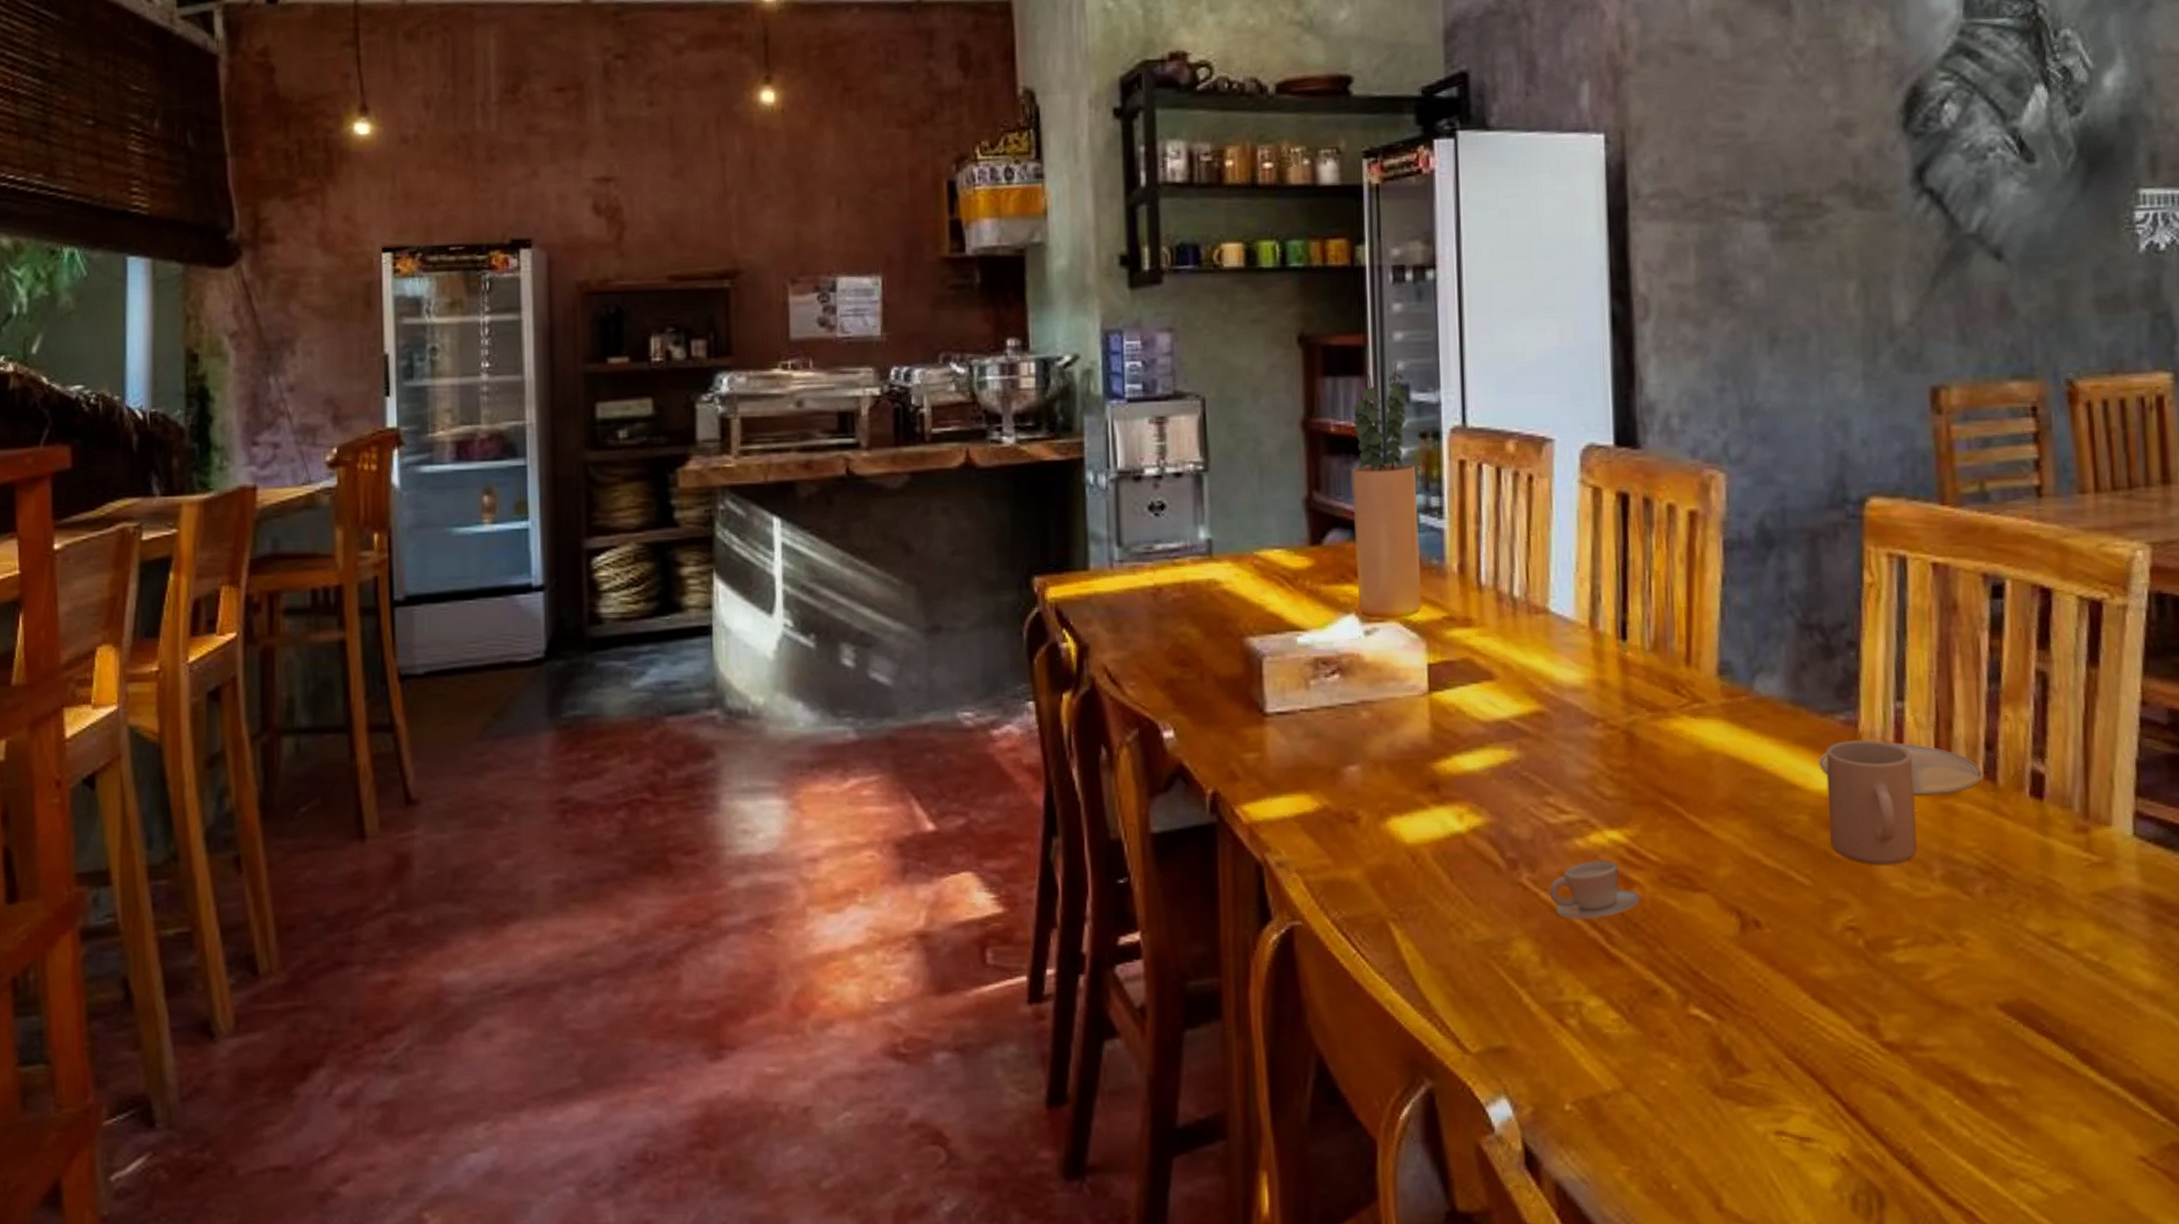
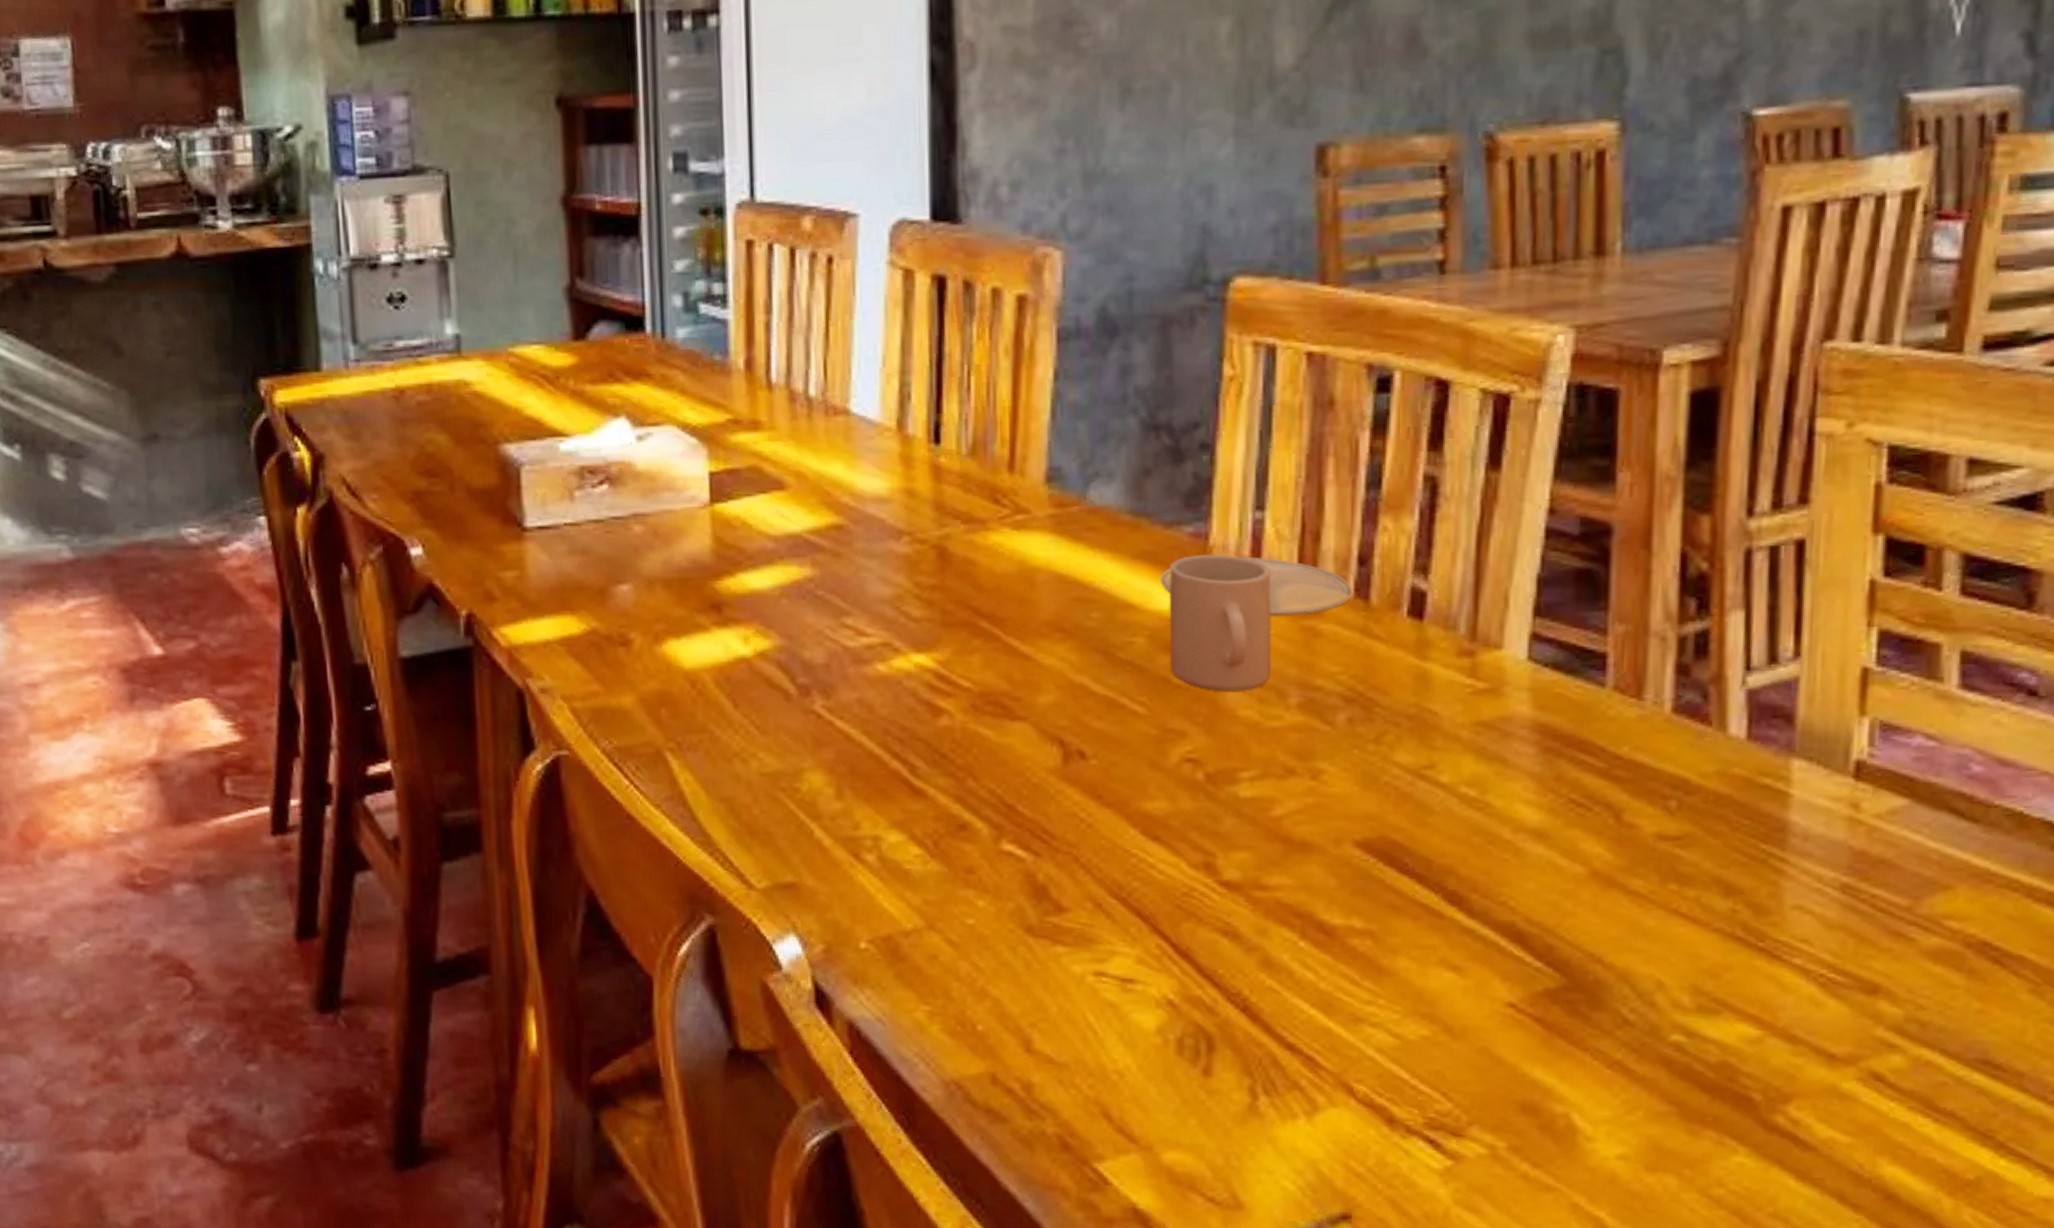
vase: present [1352,360,1421,620] -> none [620,124,702,423]
cup: present [1549,861,1641,920] -> none [845,687,950,751]

